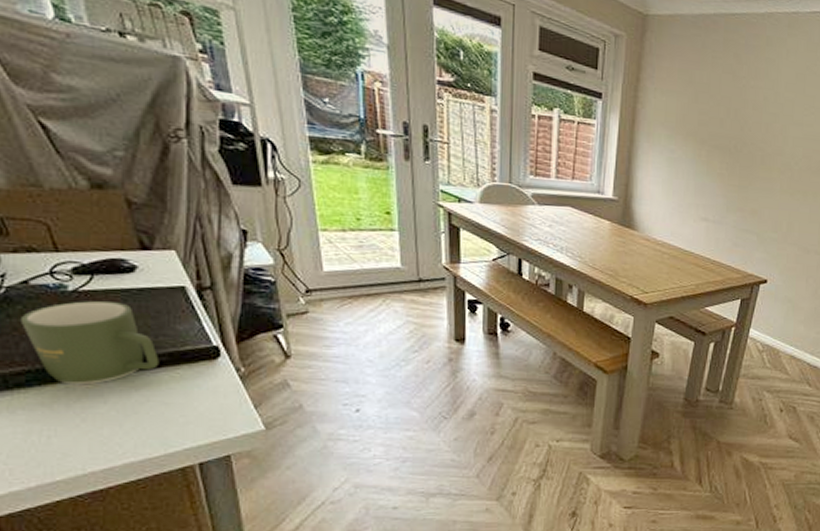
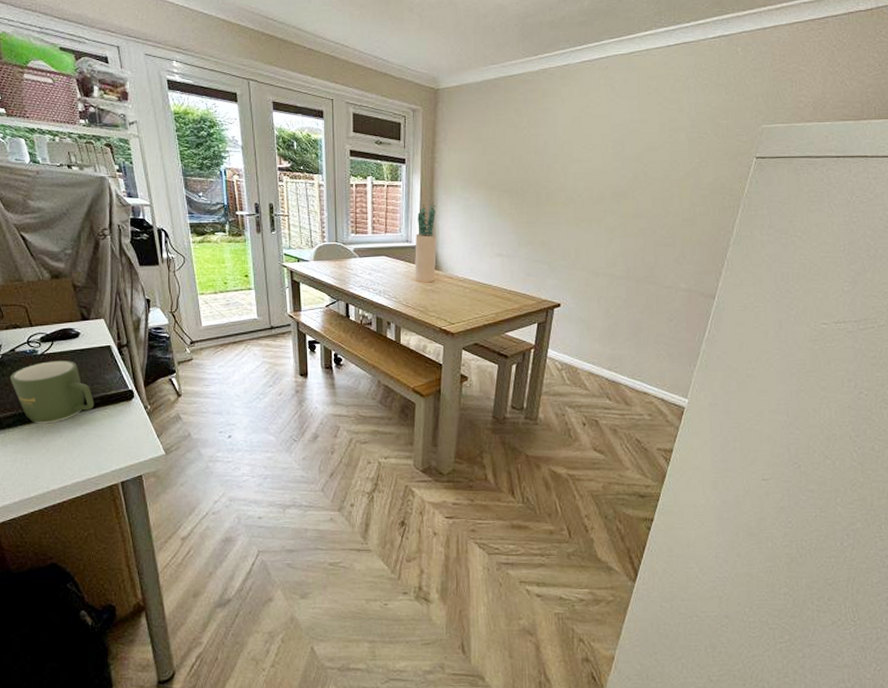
vase: none [604,147,636,244] -> present [414,200,437,283]

